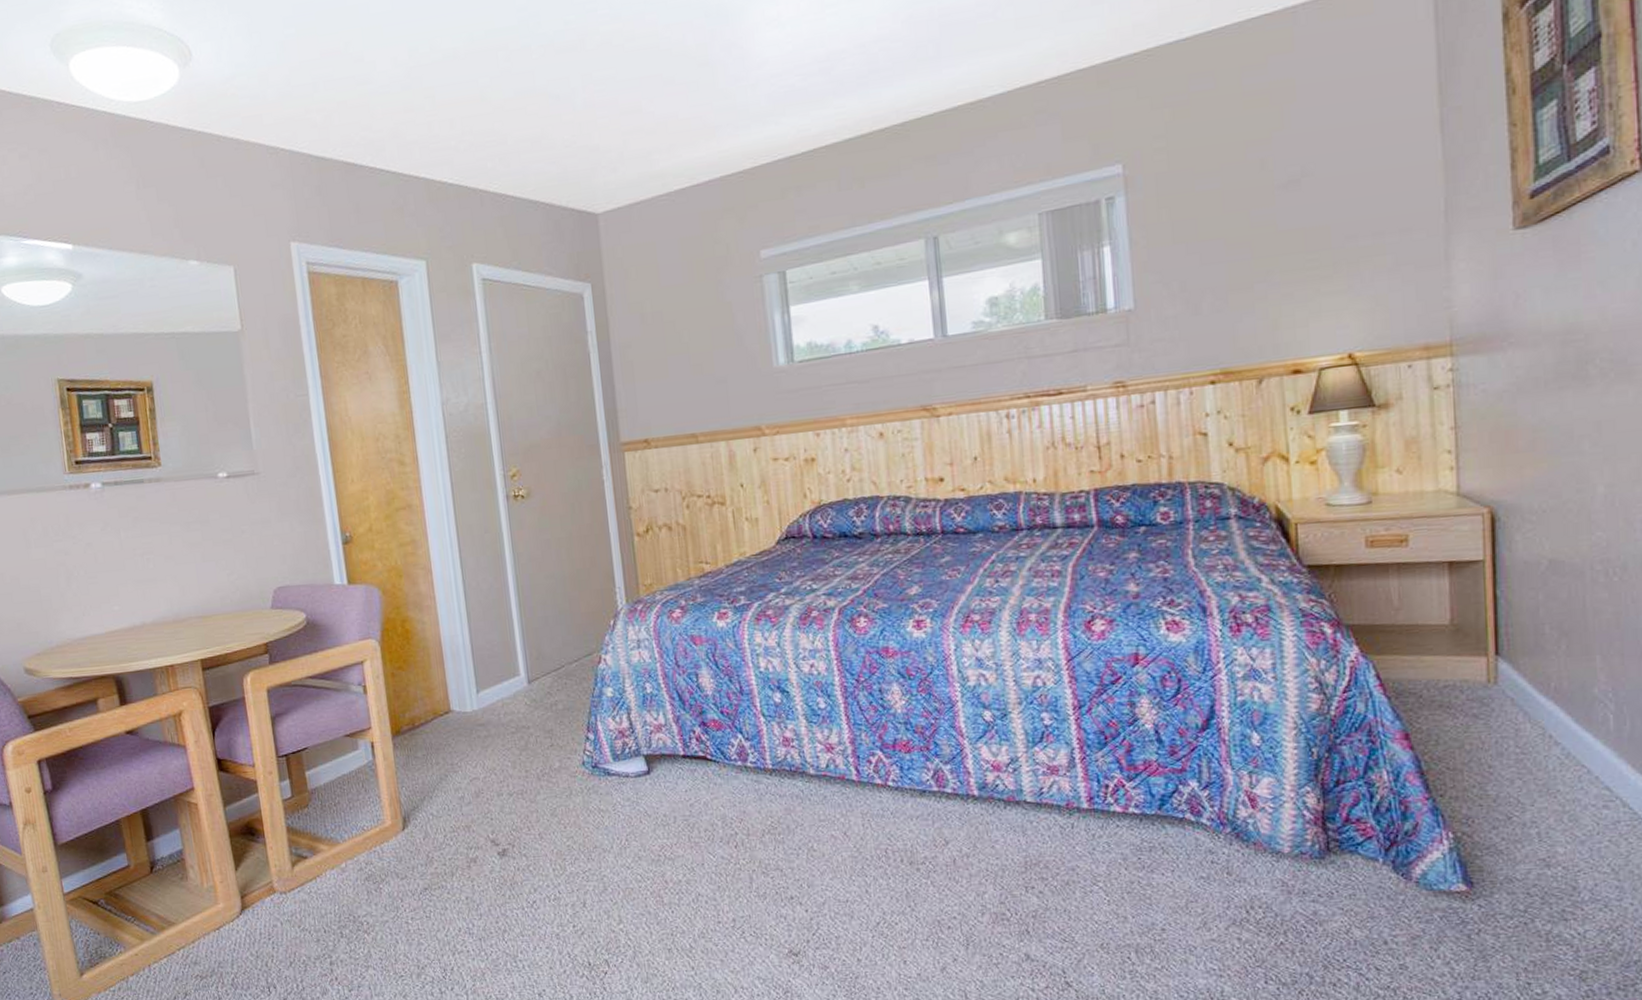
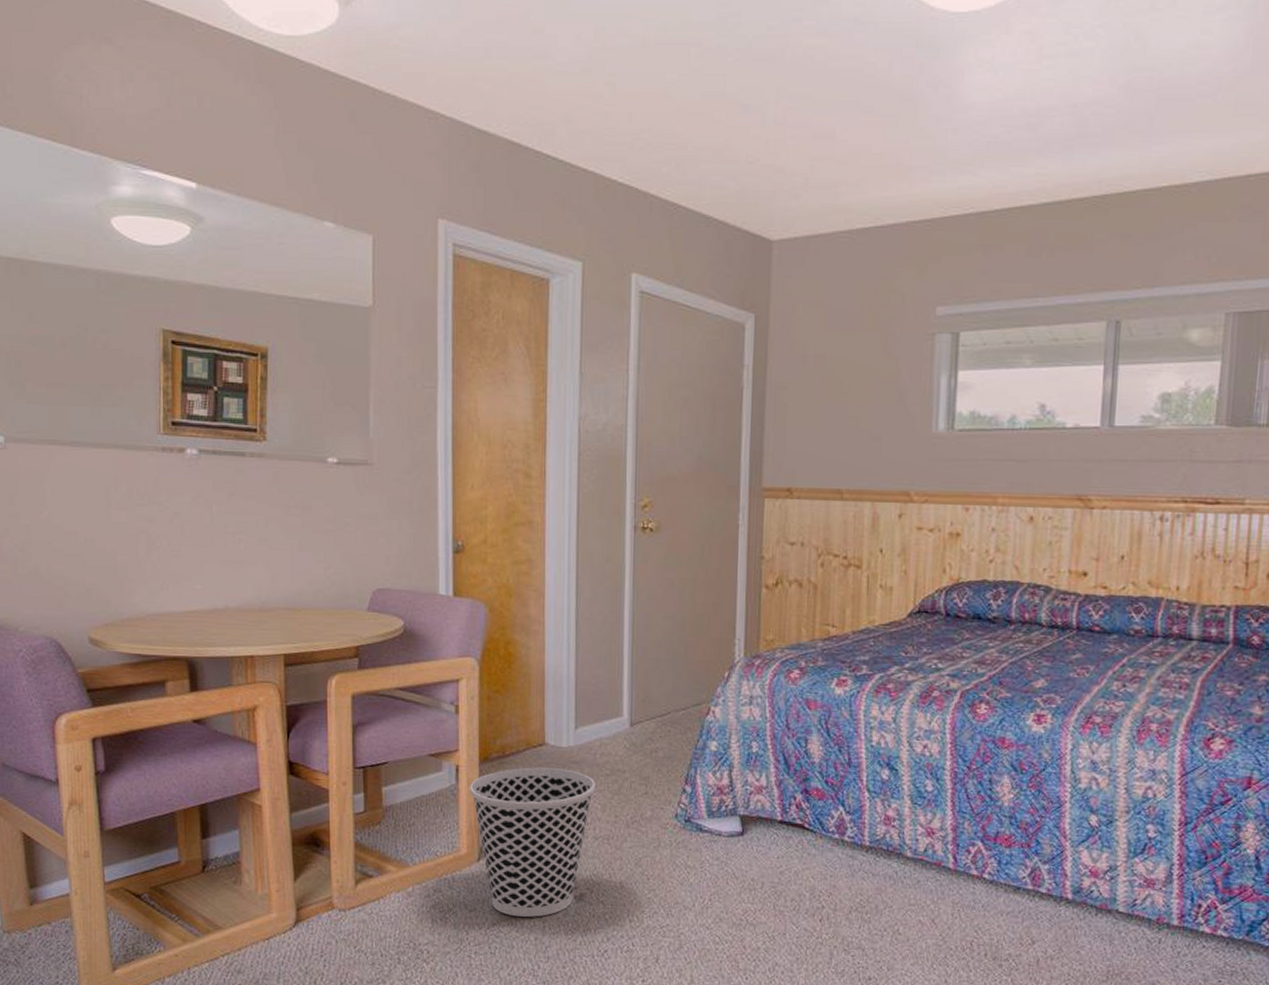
wastebasket: none [386,732,503,879] -> present [470,767,595,917]

